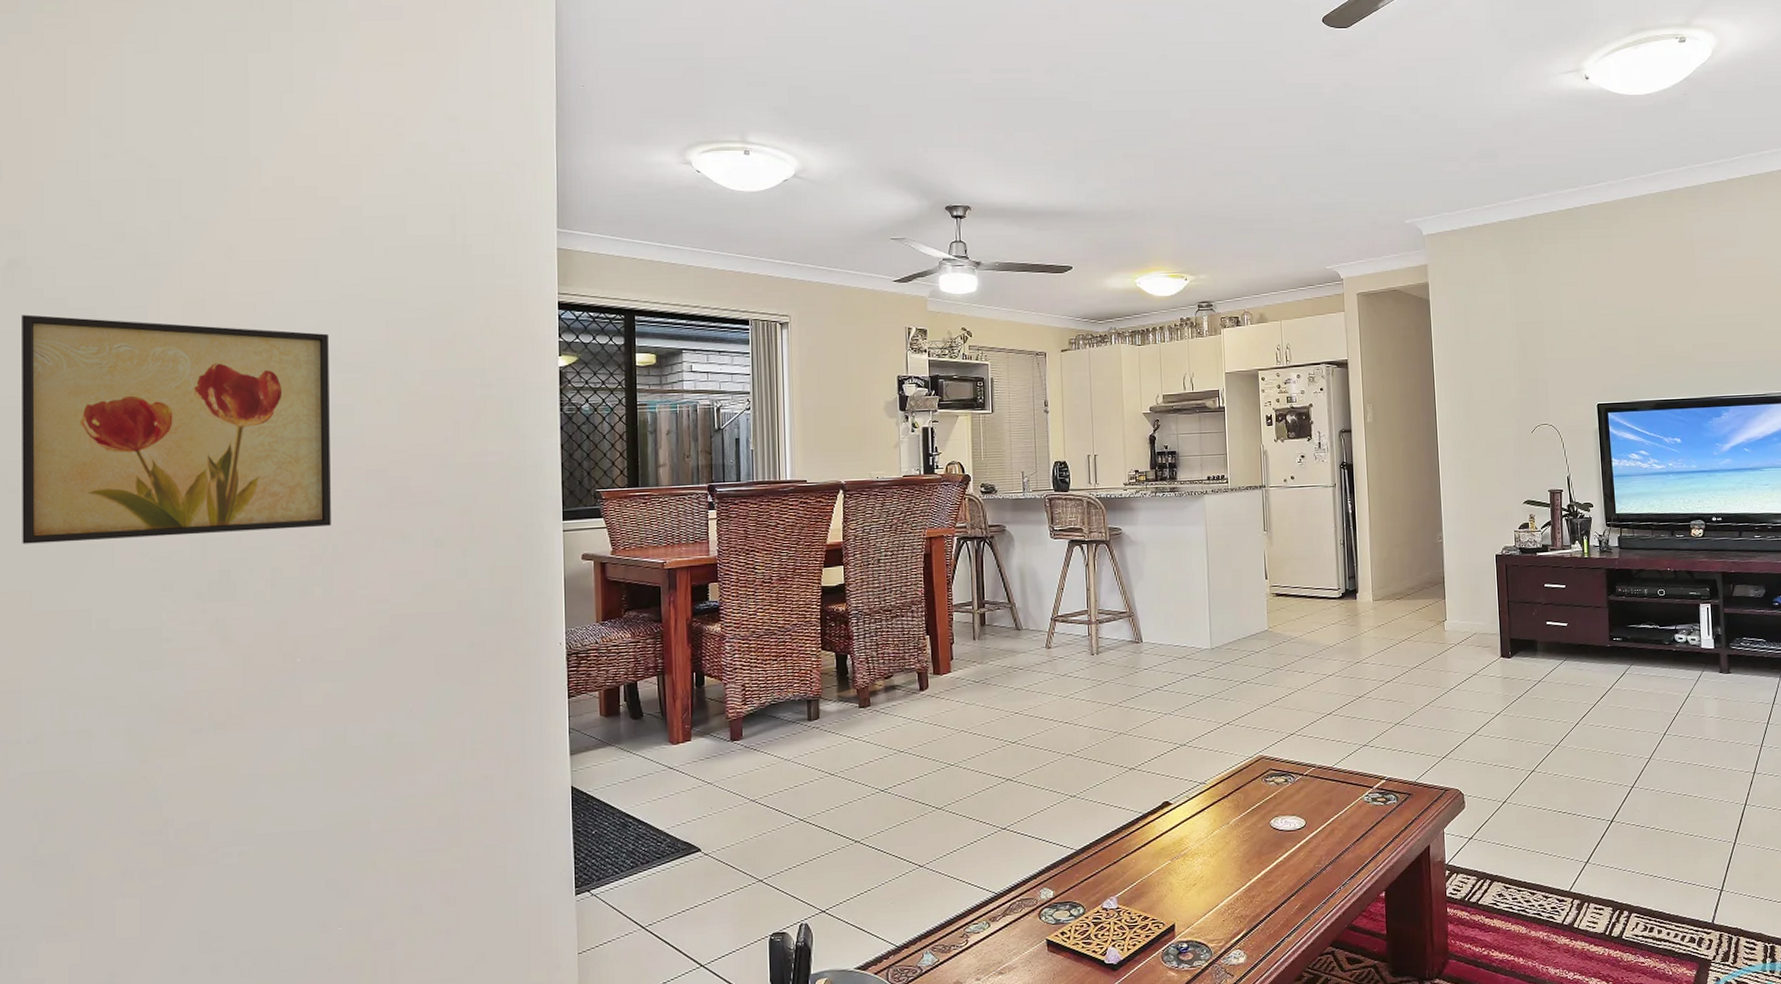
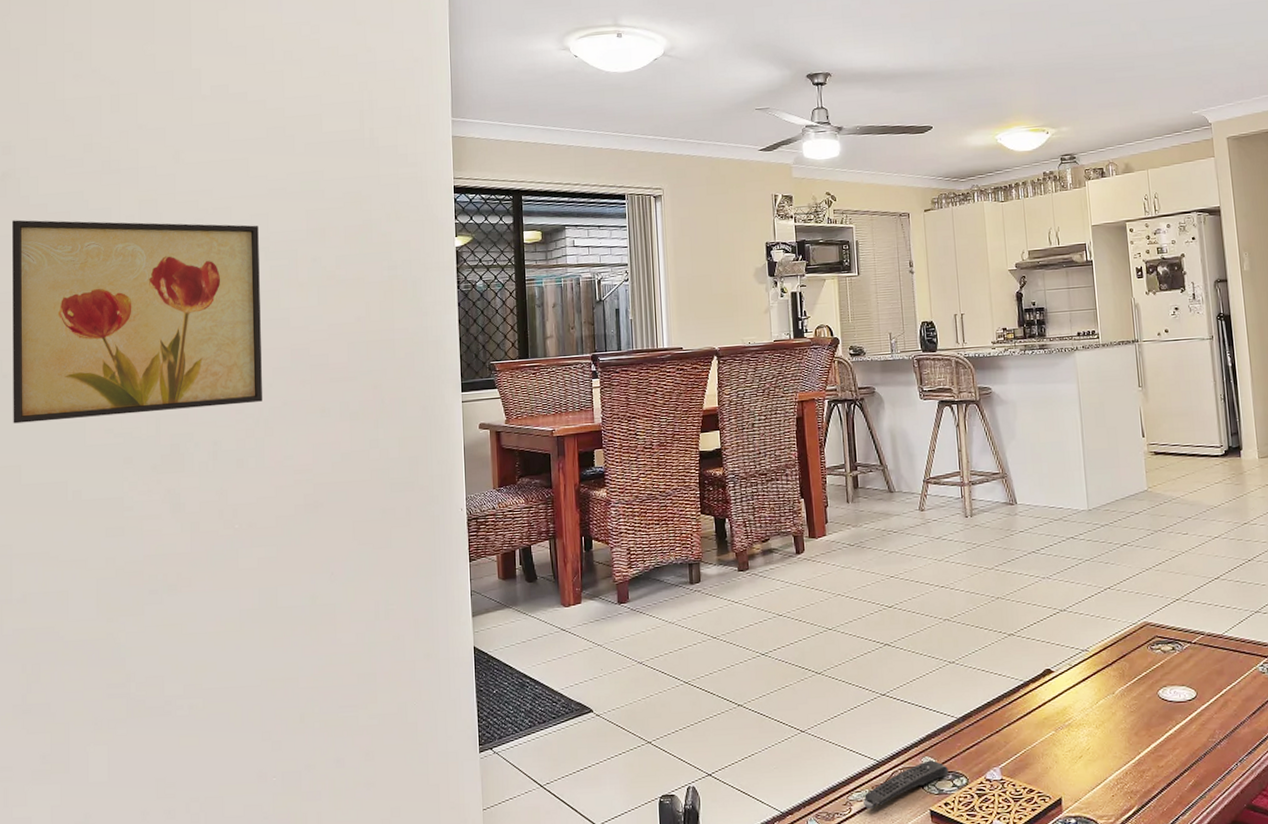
remote control: none [980,891,1066,941] -> present [863,760,949,810]

